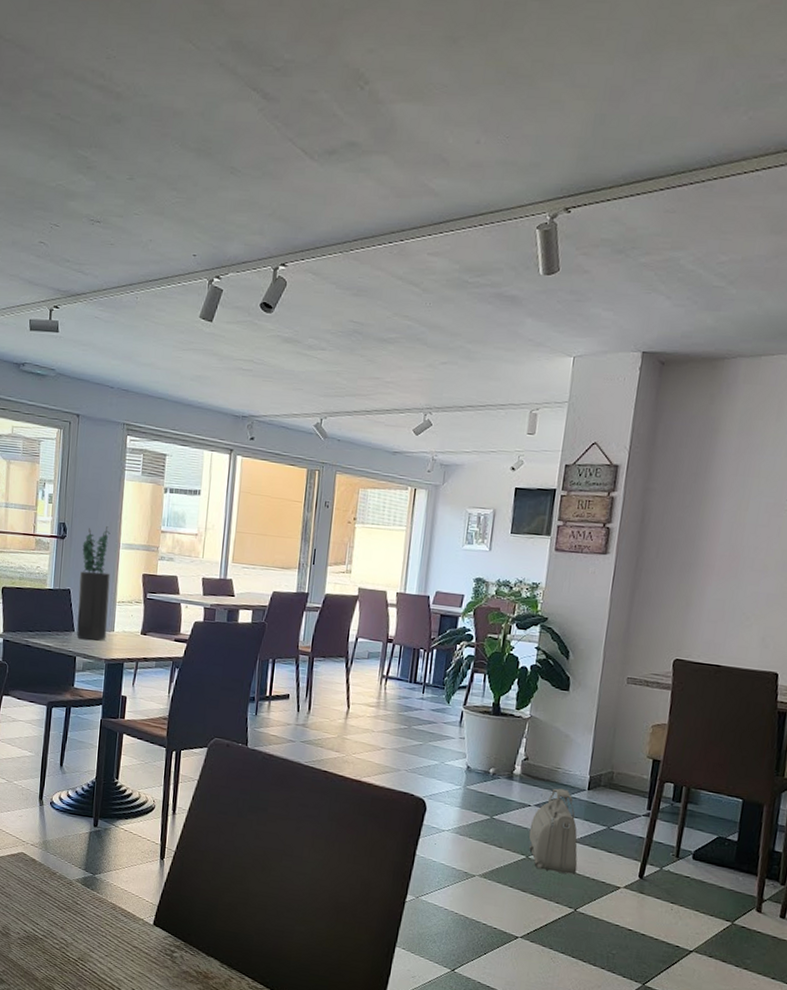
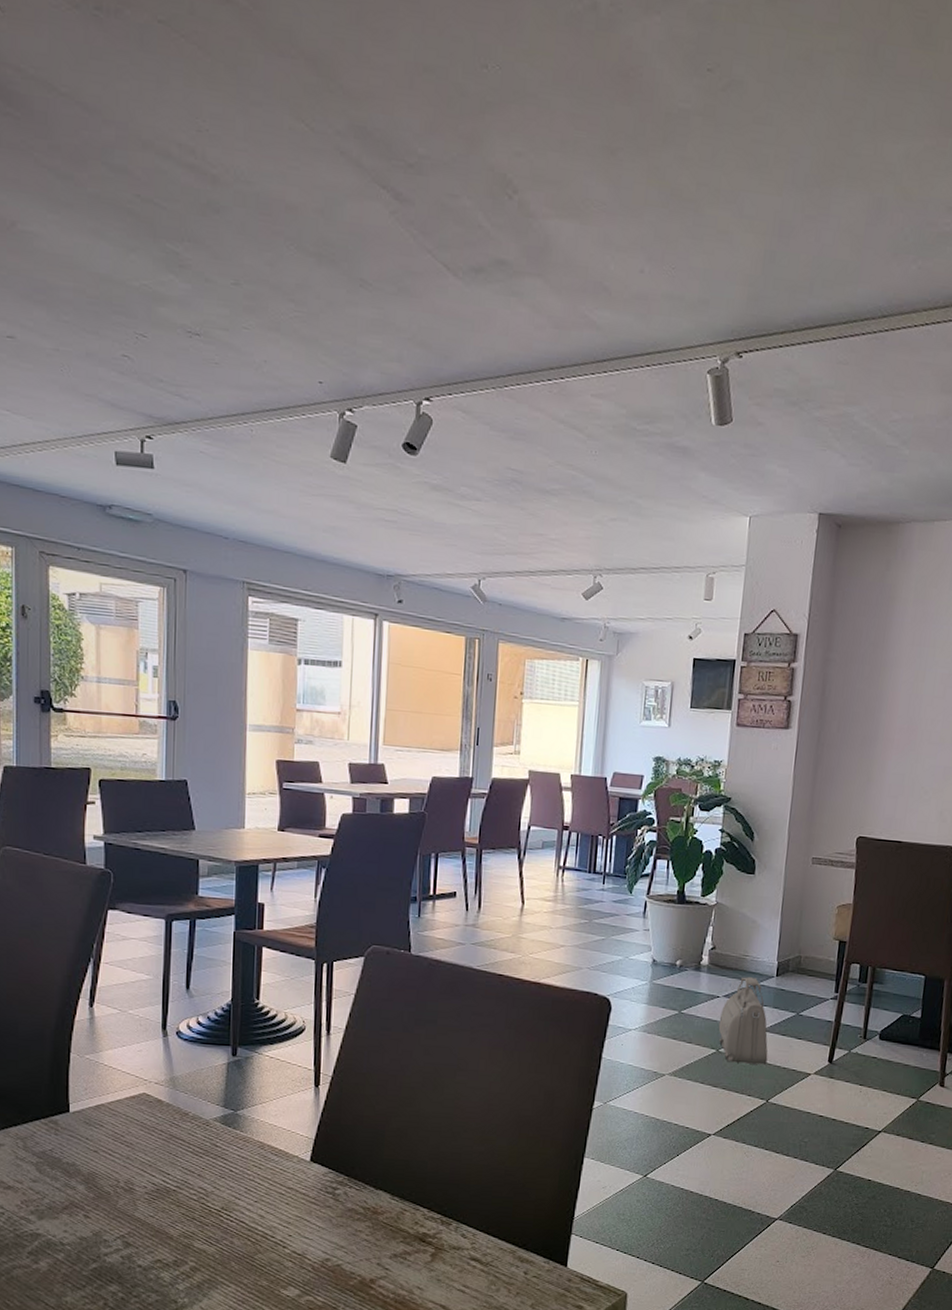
vase: present [76,526,111,641] -> none [197,704,237,841]

